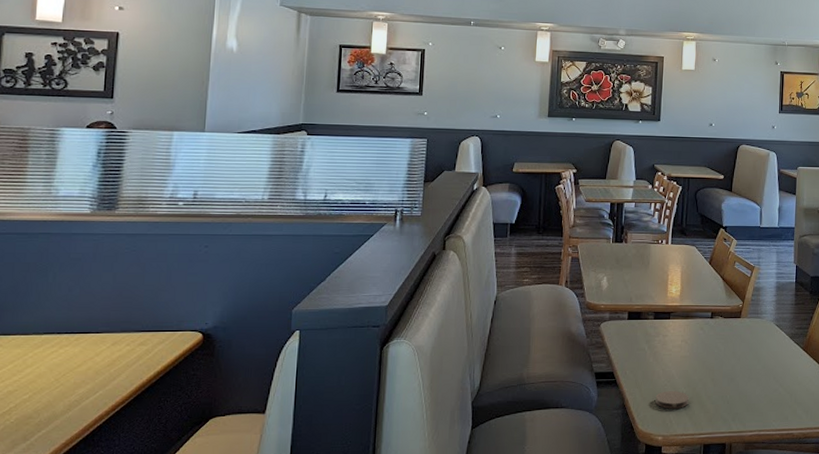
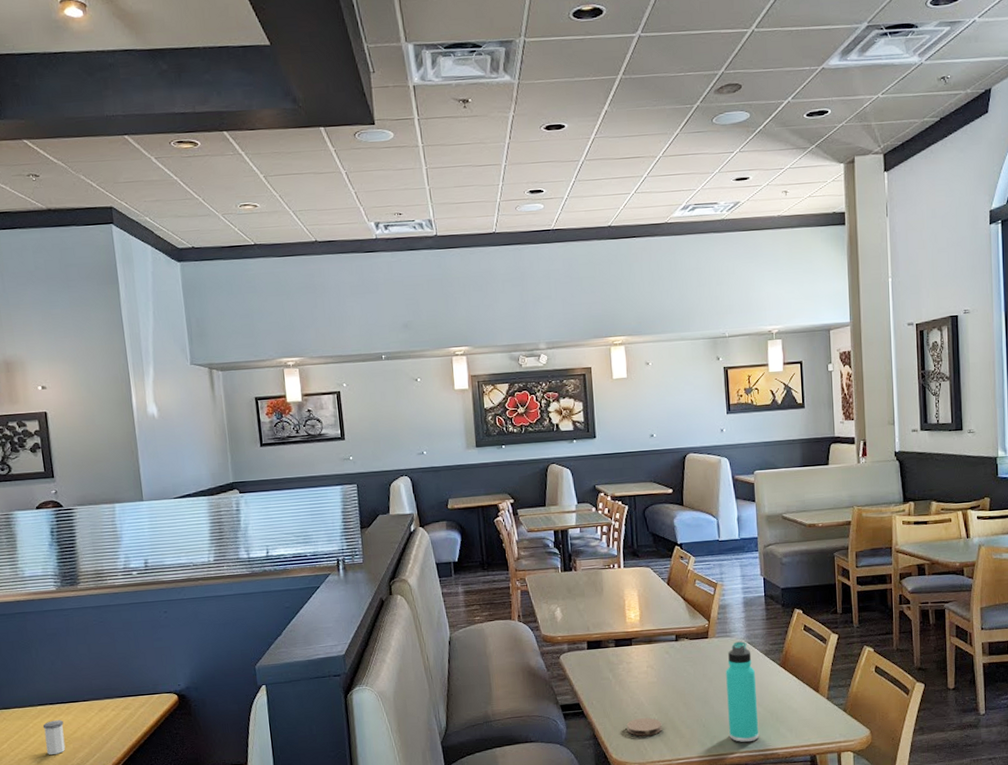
salt shaker: none [42,351,69,388] -> present [42,720,66,755]
thermos bottle: none [750,323,780,422] -> present [726,641,759,743]

